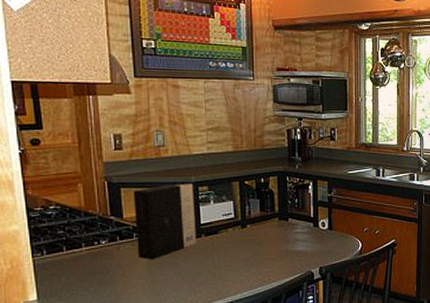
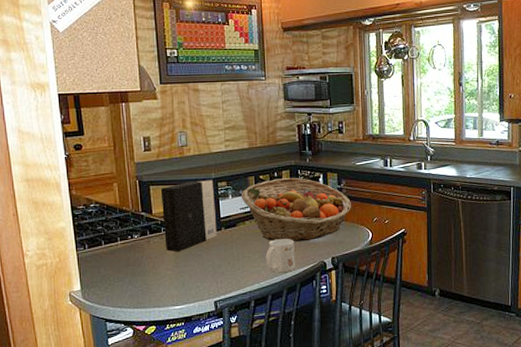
fruit basket: none [224,185,341,251] -> present [241,178,351,242]
mug: none [249,248,281,282] -> present [265,239,295,272]

